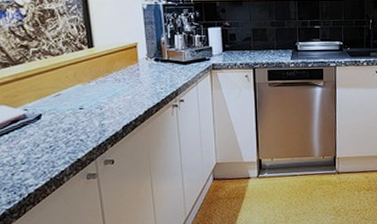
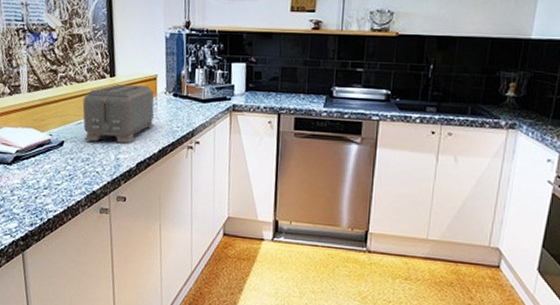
toaster: none [60,53,138,112] -> present [82,84,155,144]

